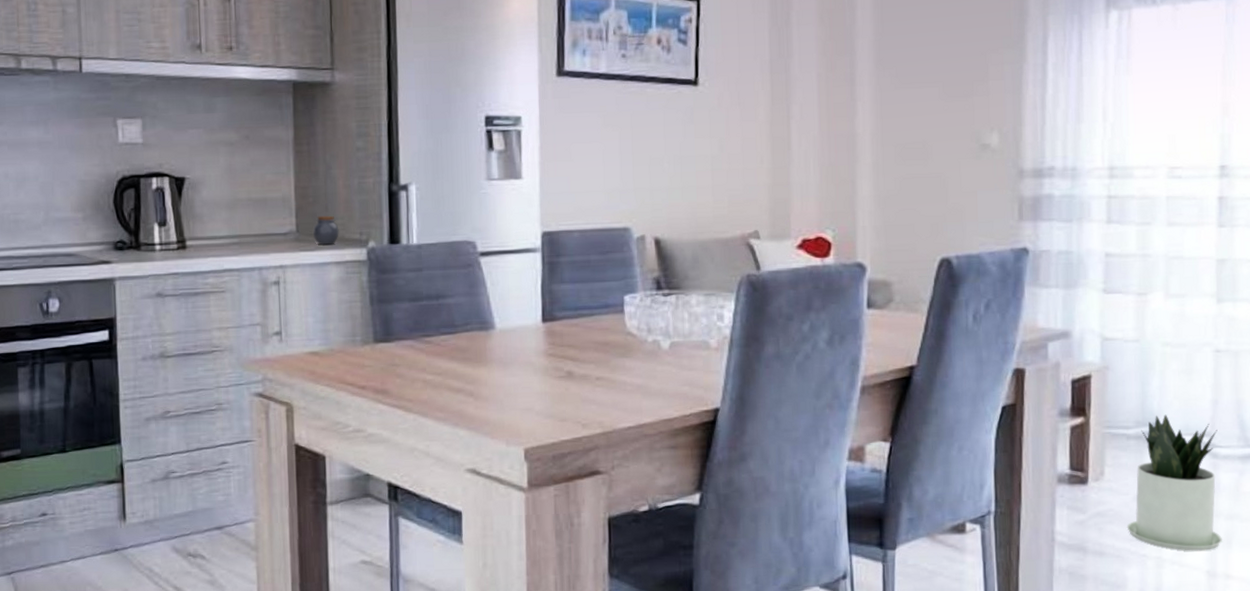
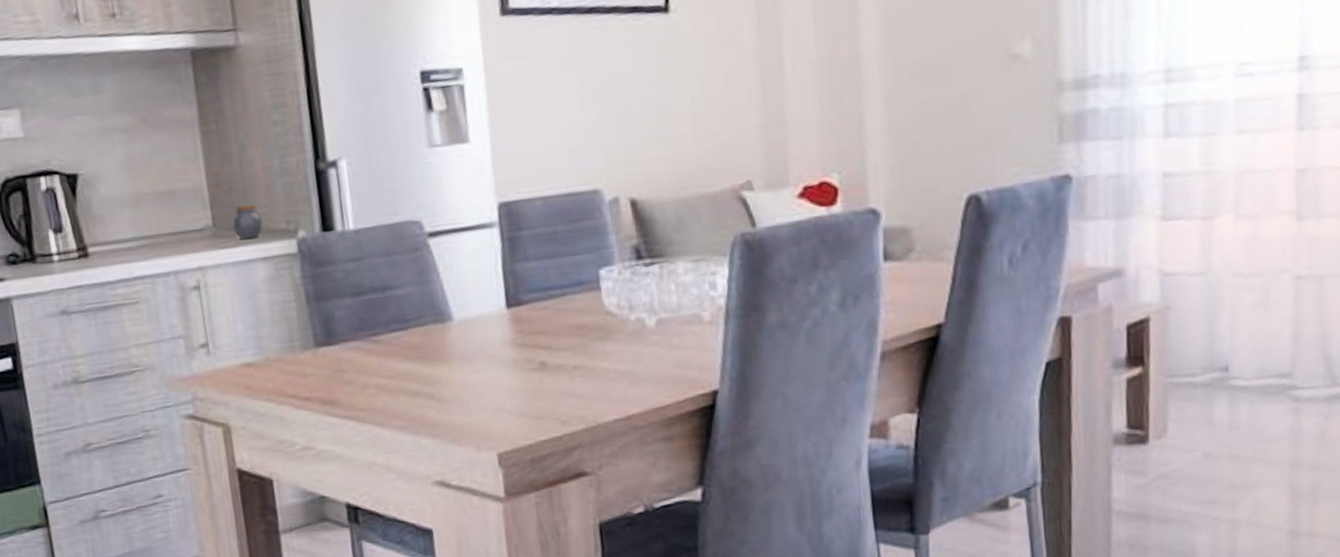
planter: present [1126,414,1222,551] -> none [1194,356,1306,510]

